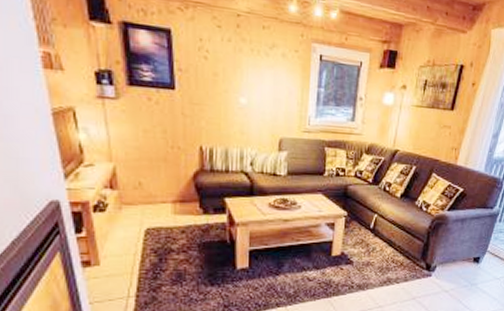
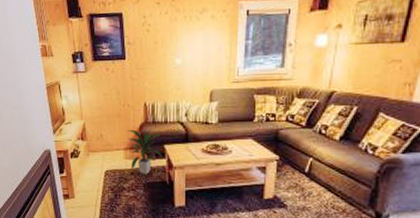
indoor plant: none [176,177,222,233] -> present [127,128,162,174]

